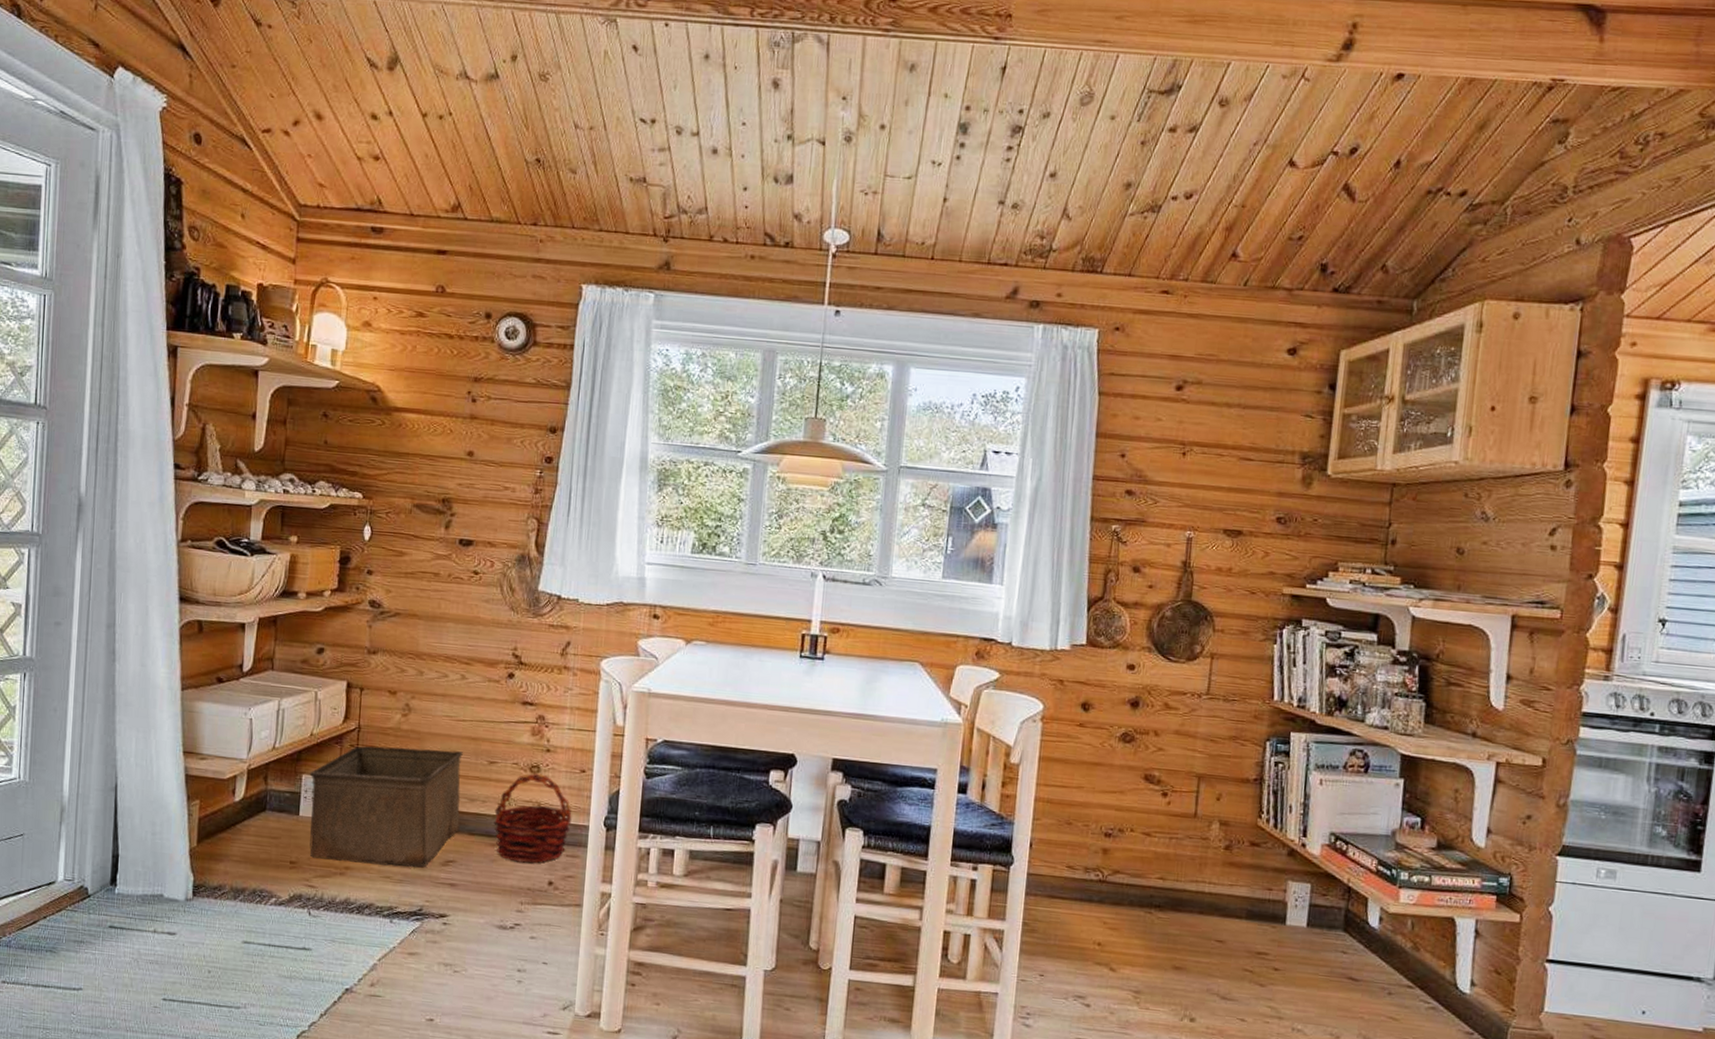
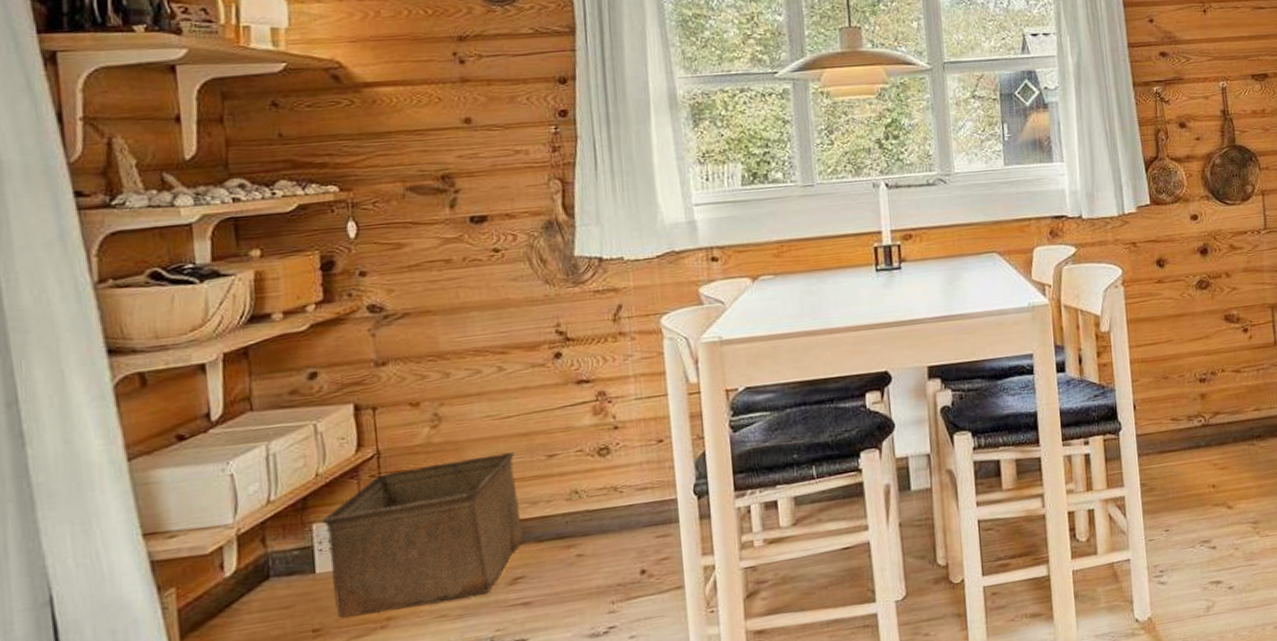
basket: present [494,773,572,863] -> none [563,455,656,559]

